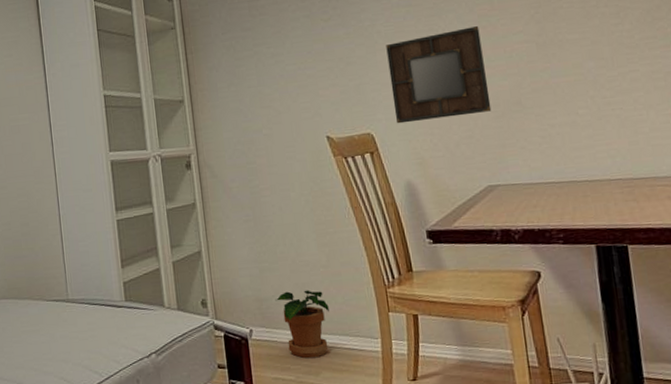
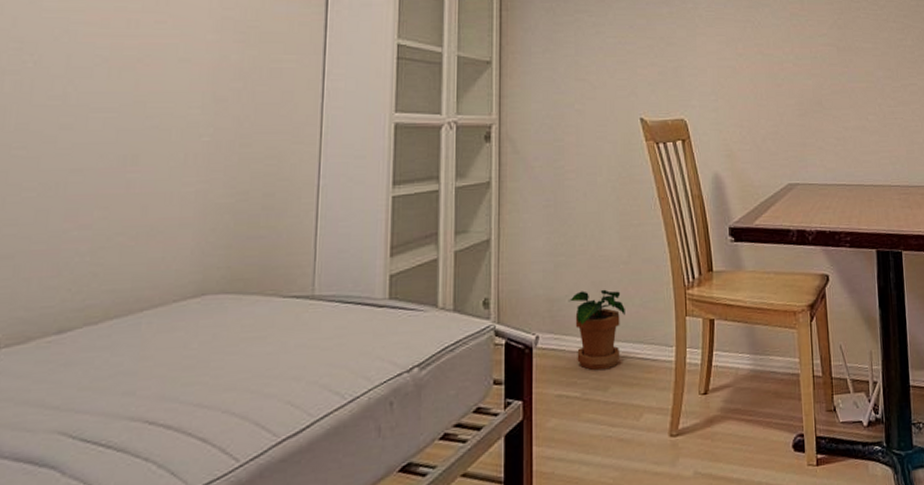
home mirror: present [386,26,492,124] -> none [706,24,796,112]

